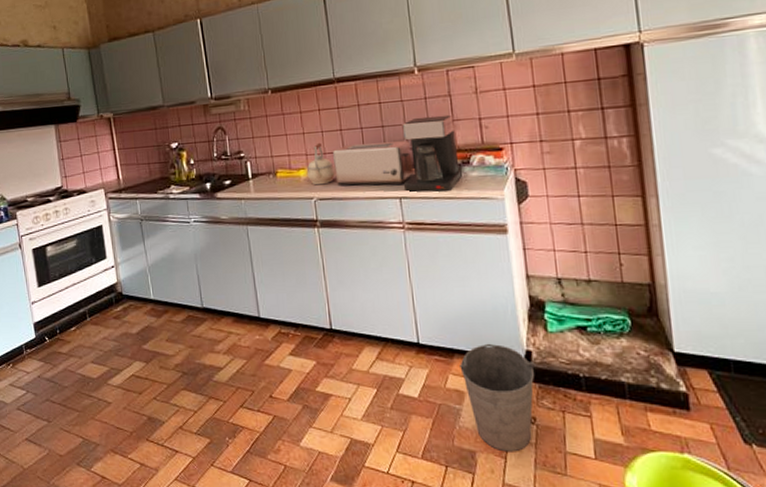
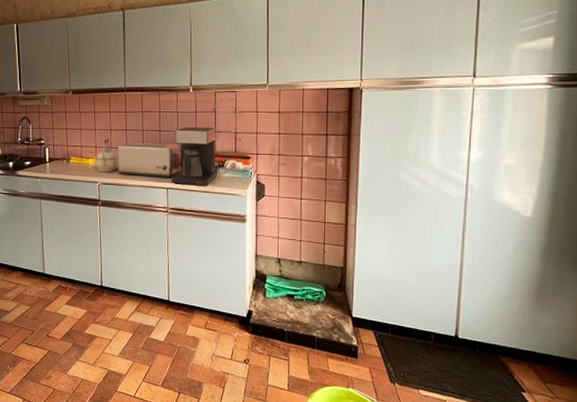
bucket: present [460,343,535,452] -> none [198,303,253,384]

